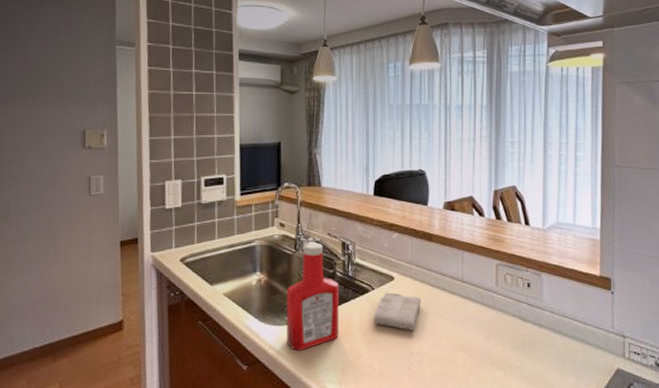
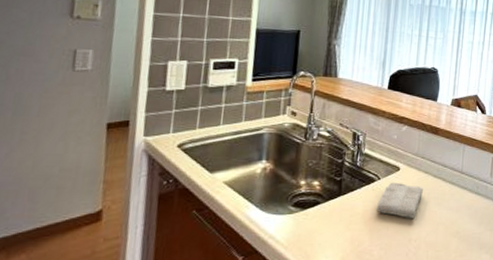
ketchup bottle: present [286,242,339,351] -> none [288,132,346,240]

